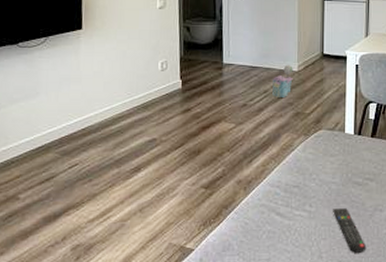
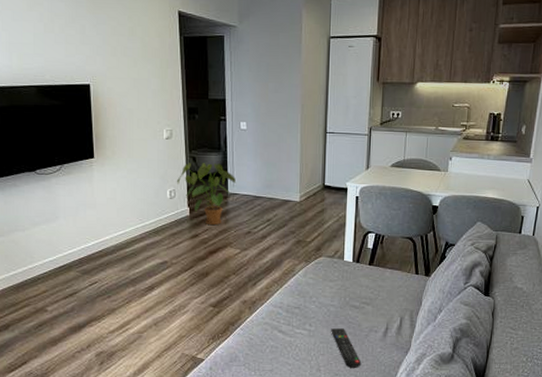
house plant: none [169,33,232,99] -> present [177,163,237,226]
toy house: present [272,64,293,99] -> none [275,195,295,227]

